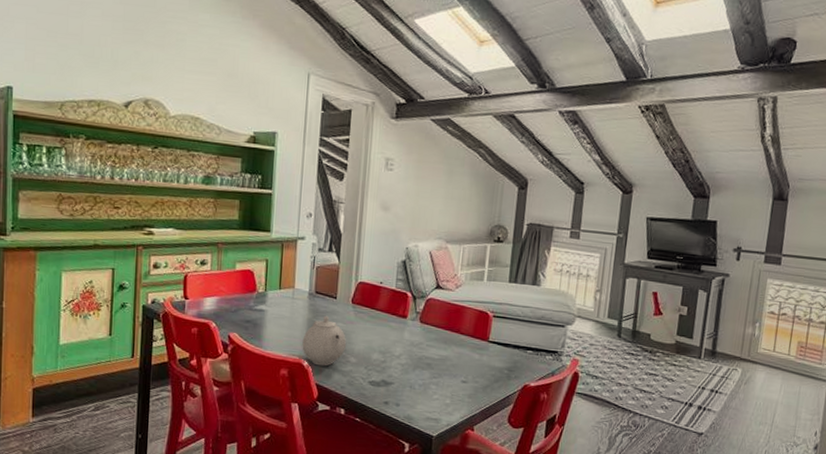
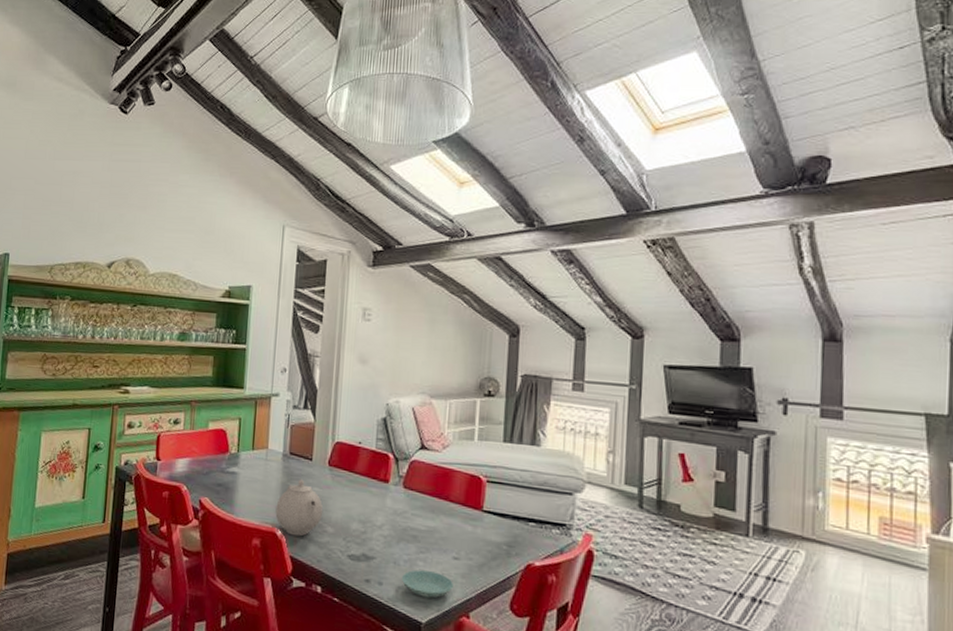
saucer: none [416,392,462,416] -> present [401,569,454,599]

